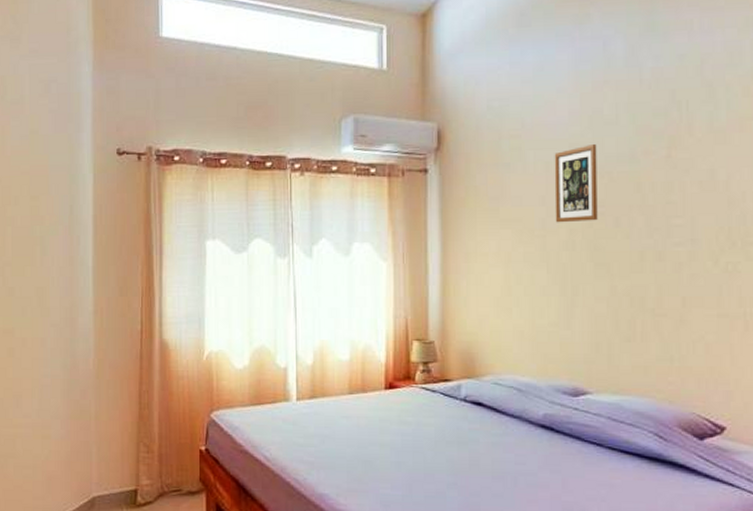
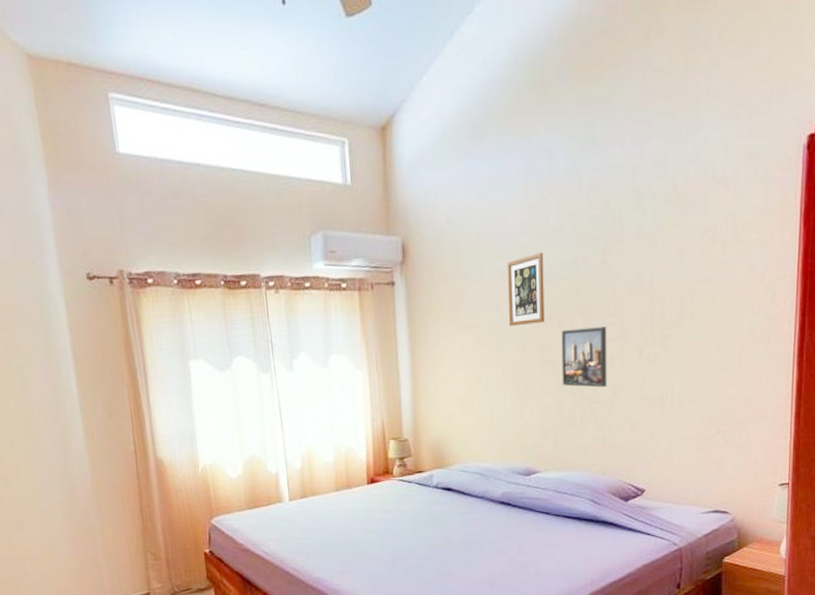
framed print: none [617,229,675,298] -> present [561,326,607,388]

